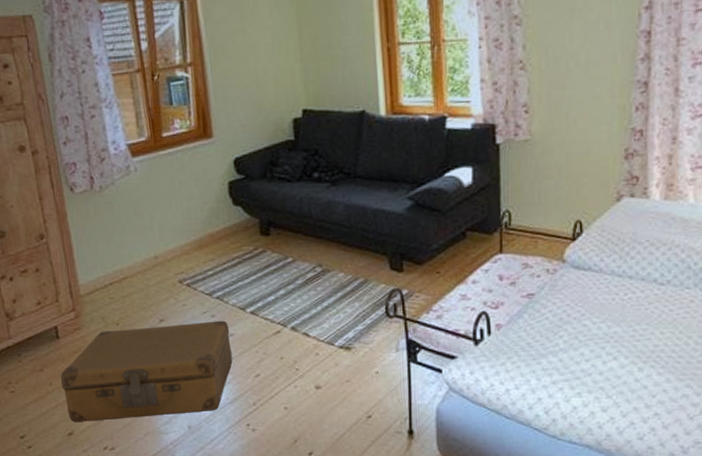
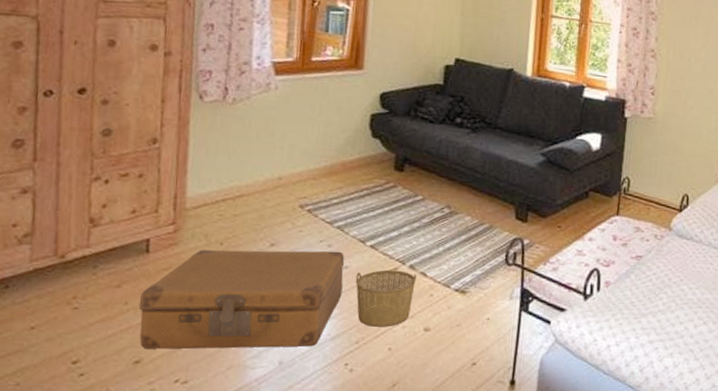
basket: none [242,333,300,389] -> present [355,269,417,327]

